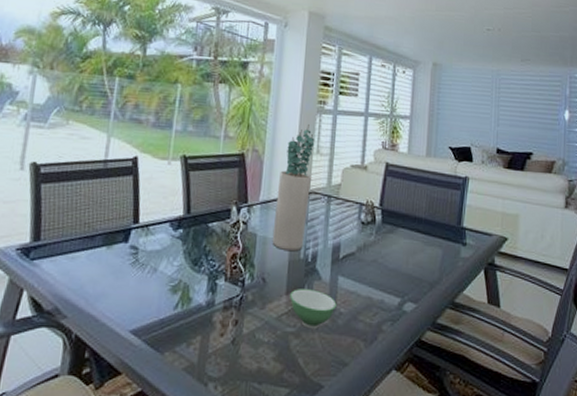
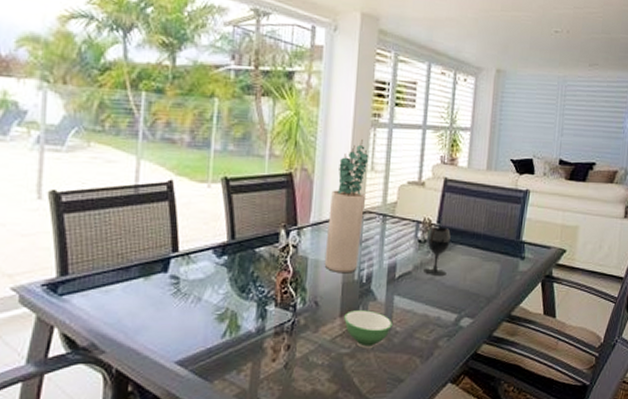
wine glass: none [366,209,393,259] -> present [422,226,451,277]

